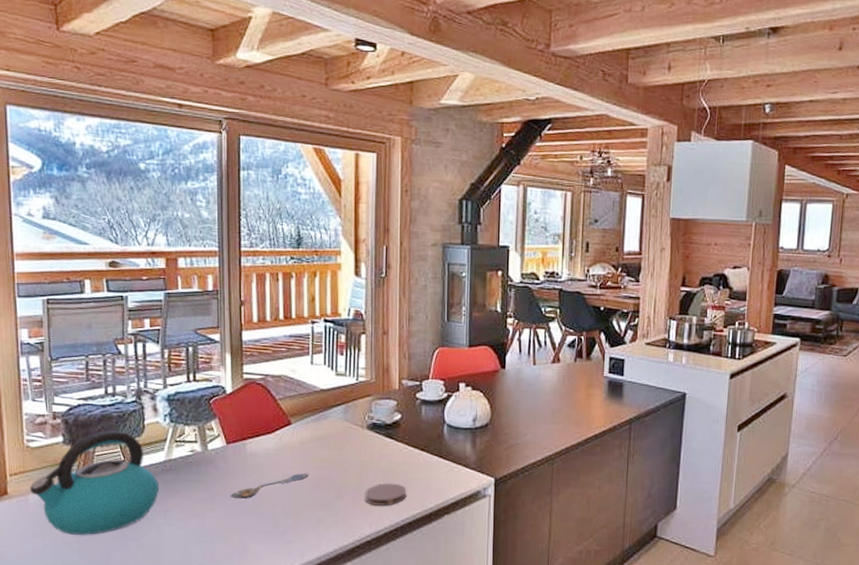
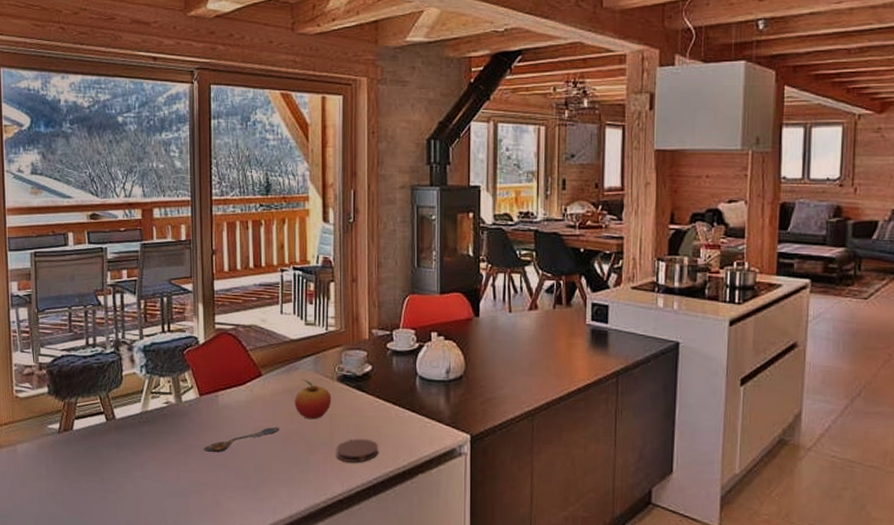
kettle: present [29,430,160,535] -> none [17,381,137,486]
fruit: none [324,427,362,466] -> present [294,379,332,420]

